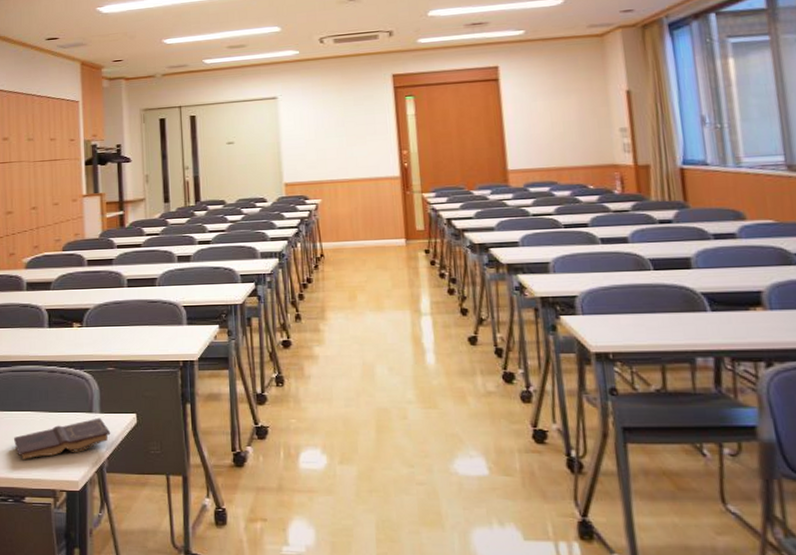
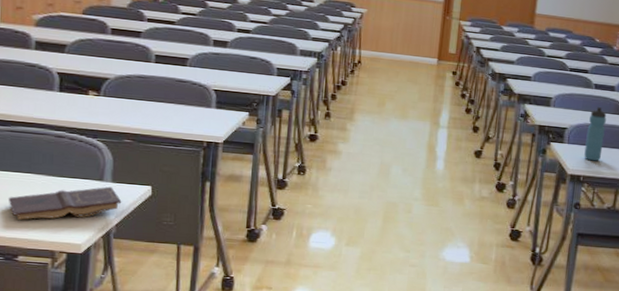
water bottle: none [603,265,631,333] -> present [584,107,607,161]

